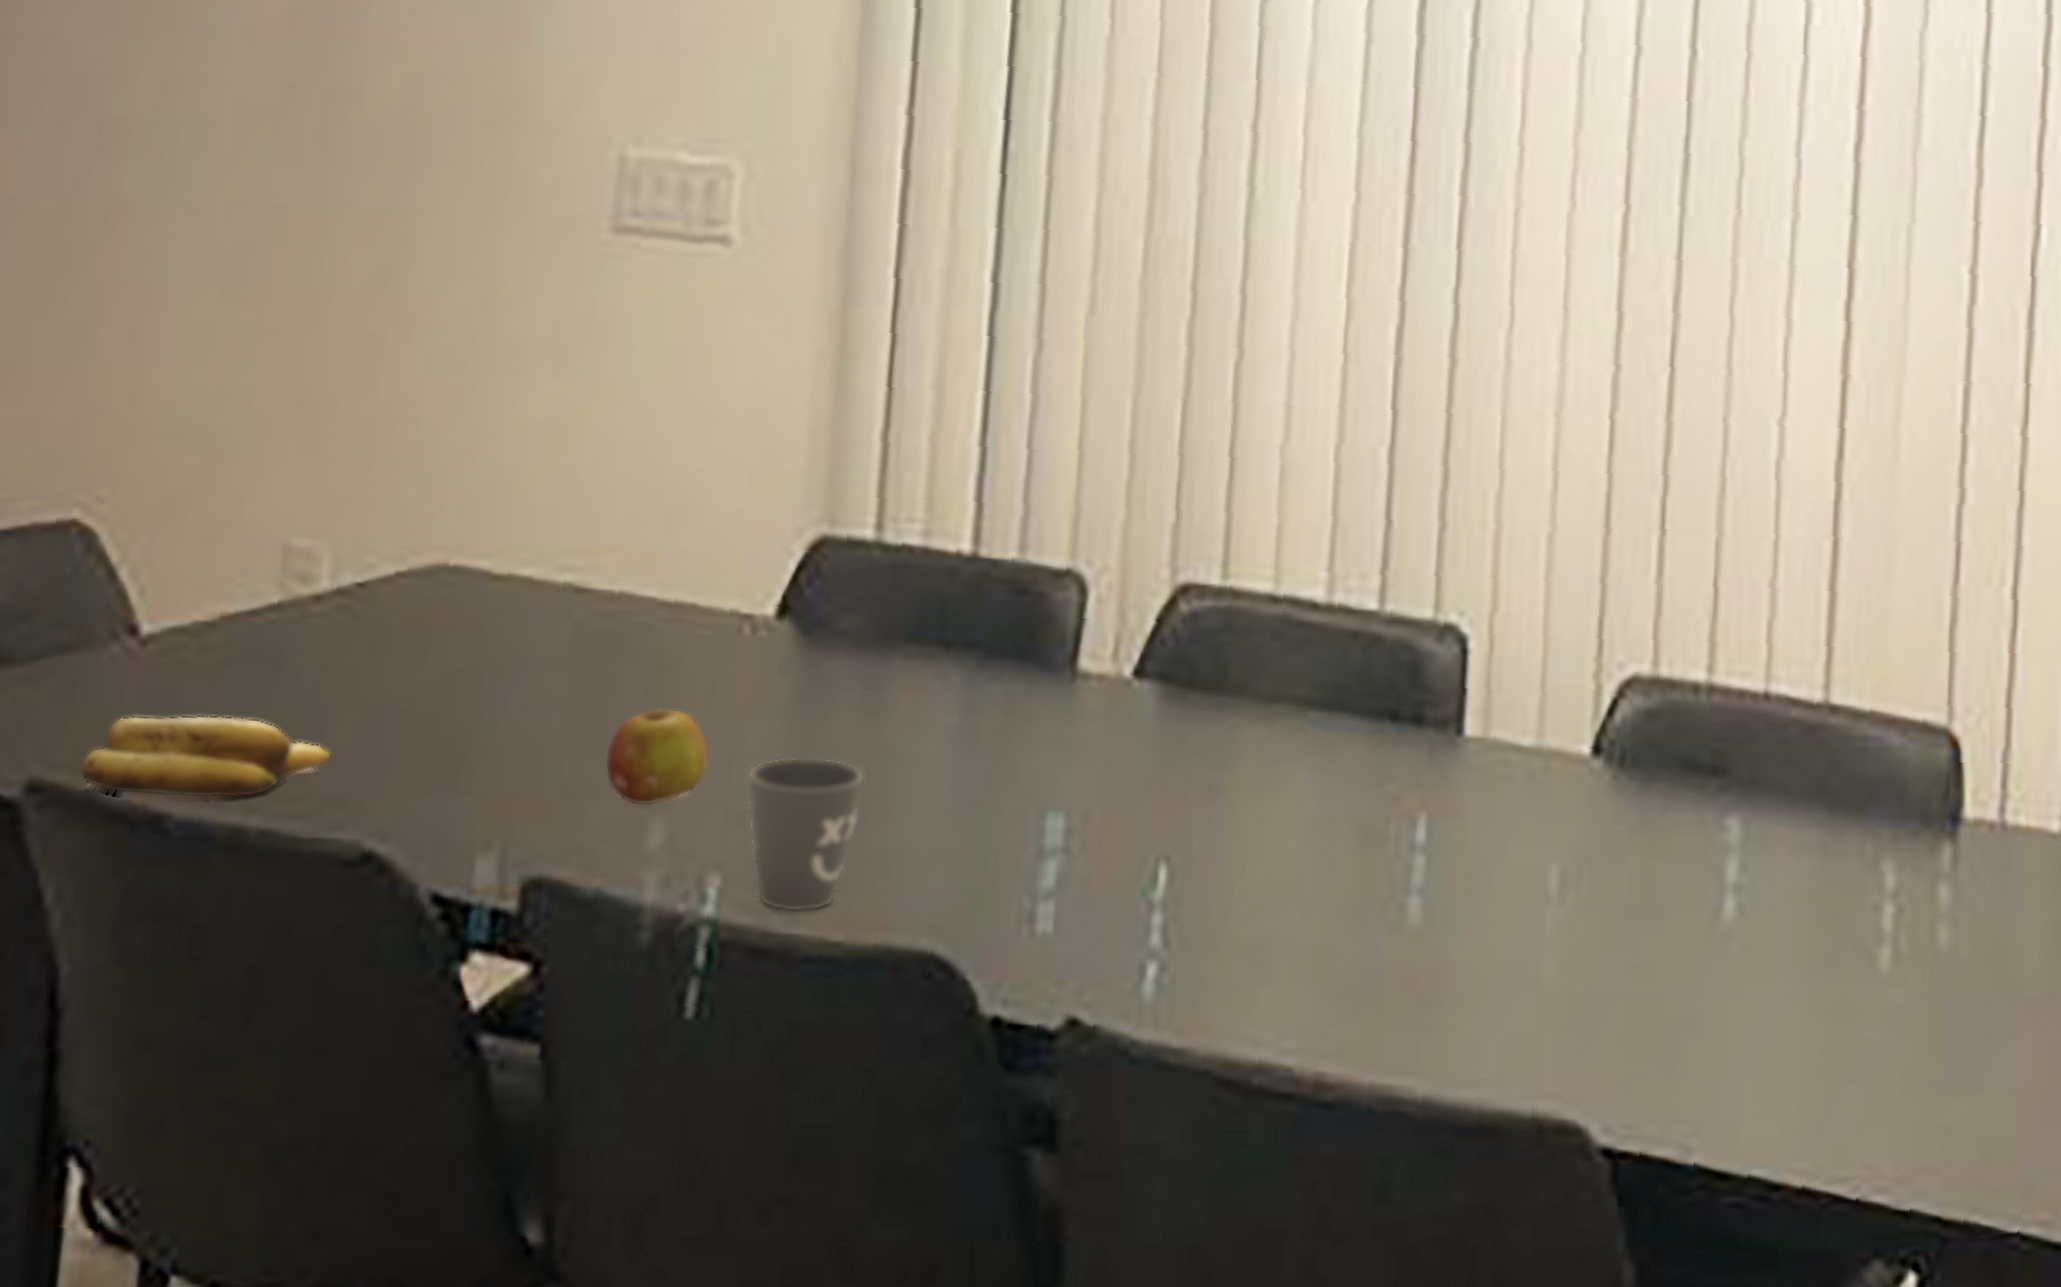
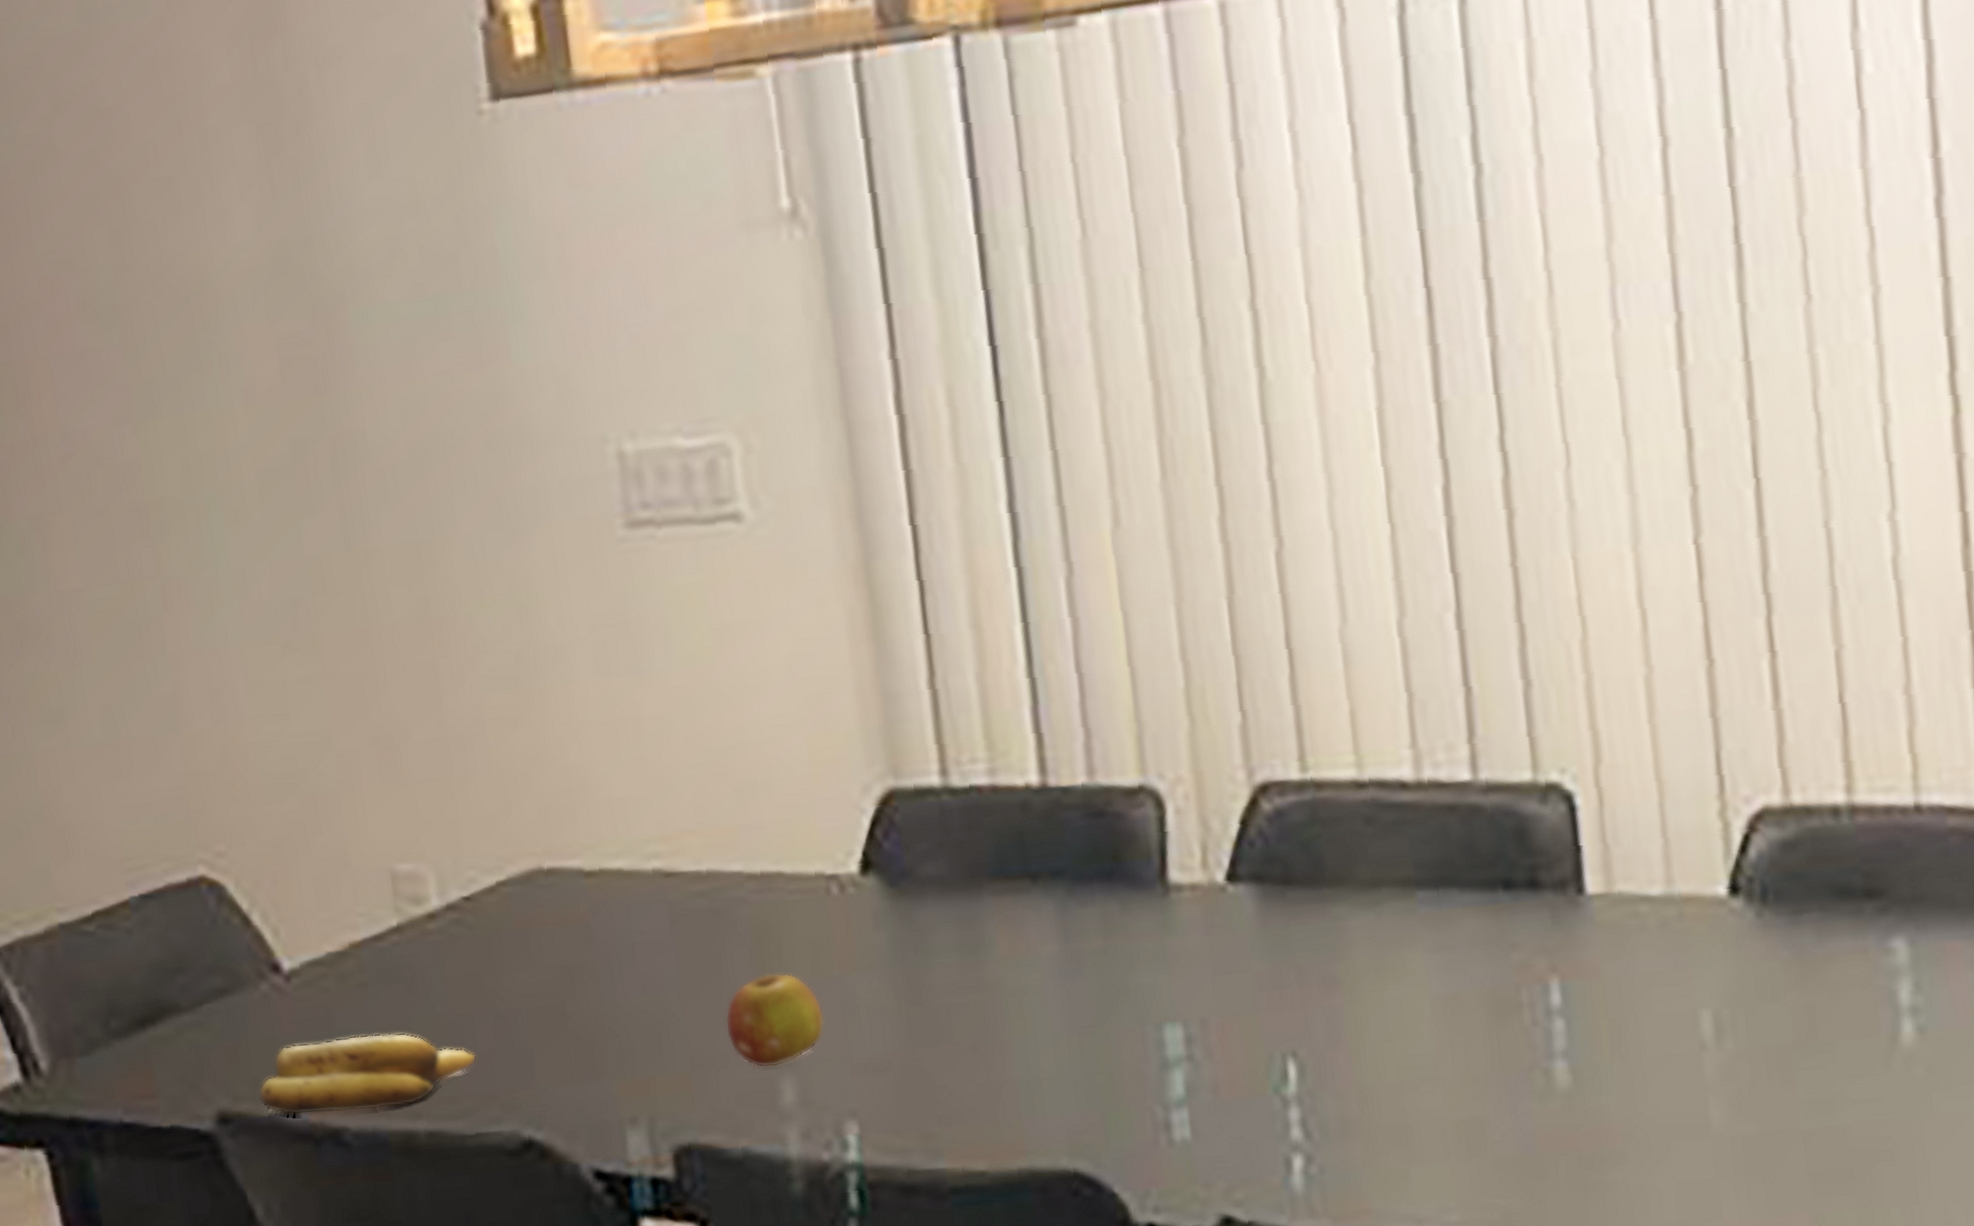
mug: present [746,756,866,913] -> none [862,1000,982,1149]

